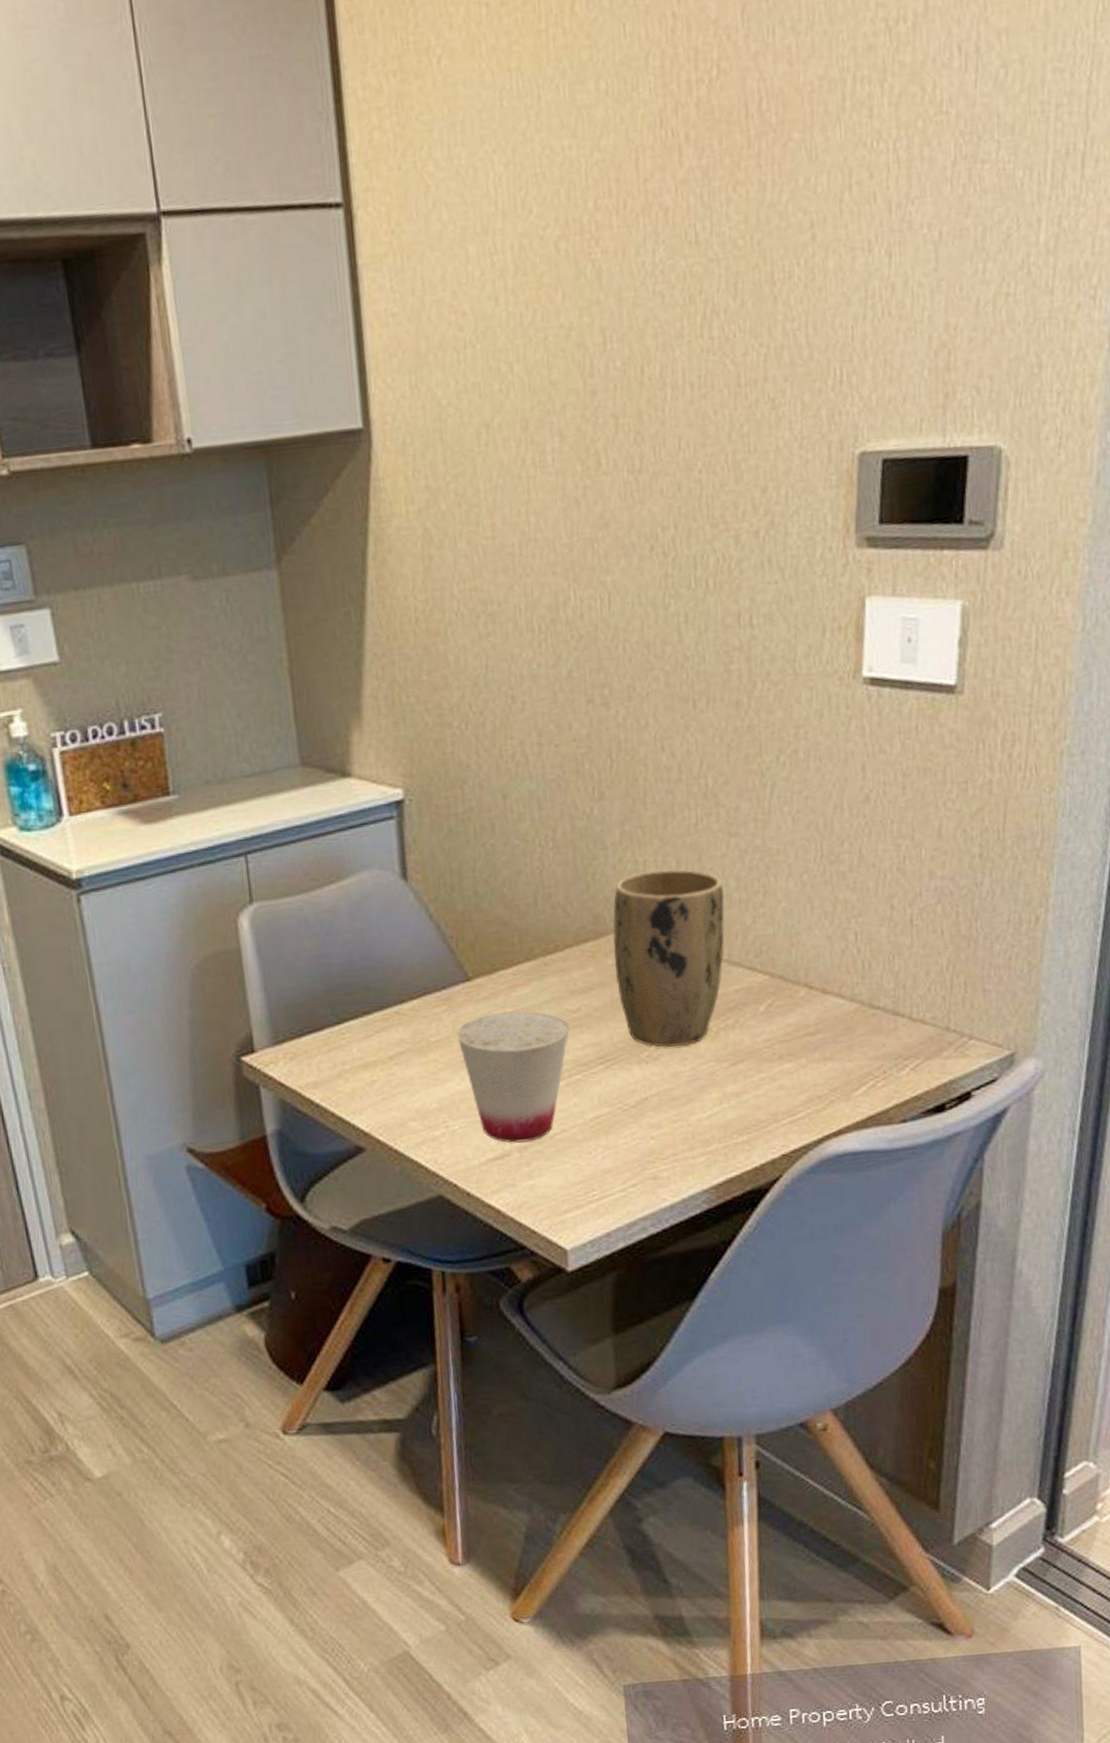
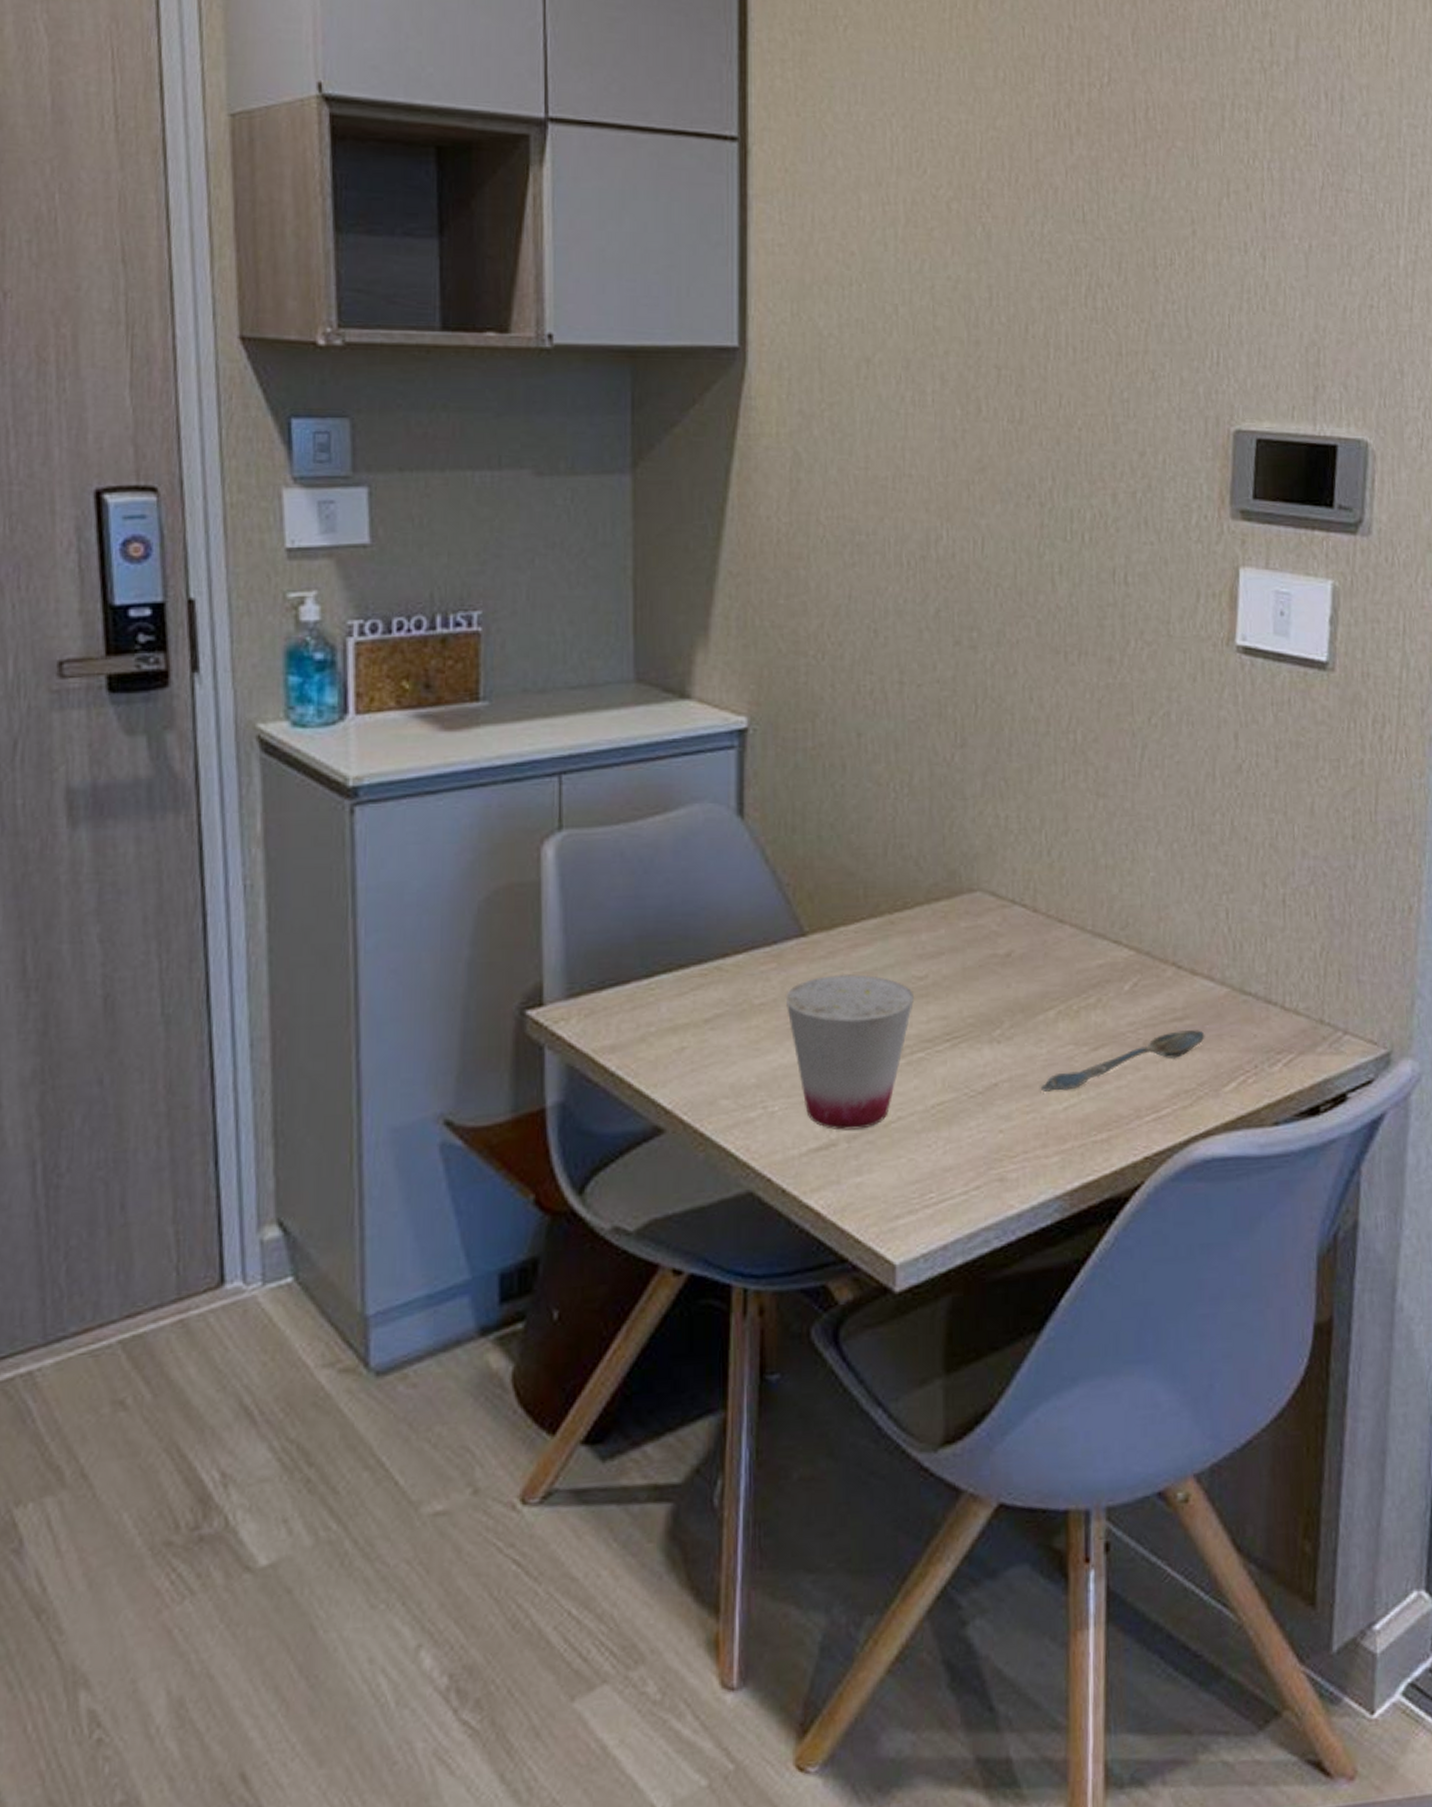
plant pot: present [612,868,725,1047] -> none [967,826,1091,1026]
spoon: none [687,1042,836,1103] -> present [1041,1029,1205,1092]

